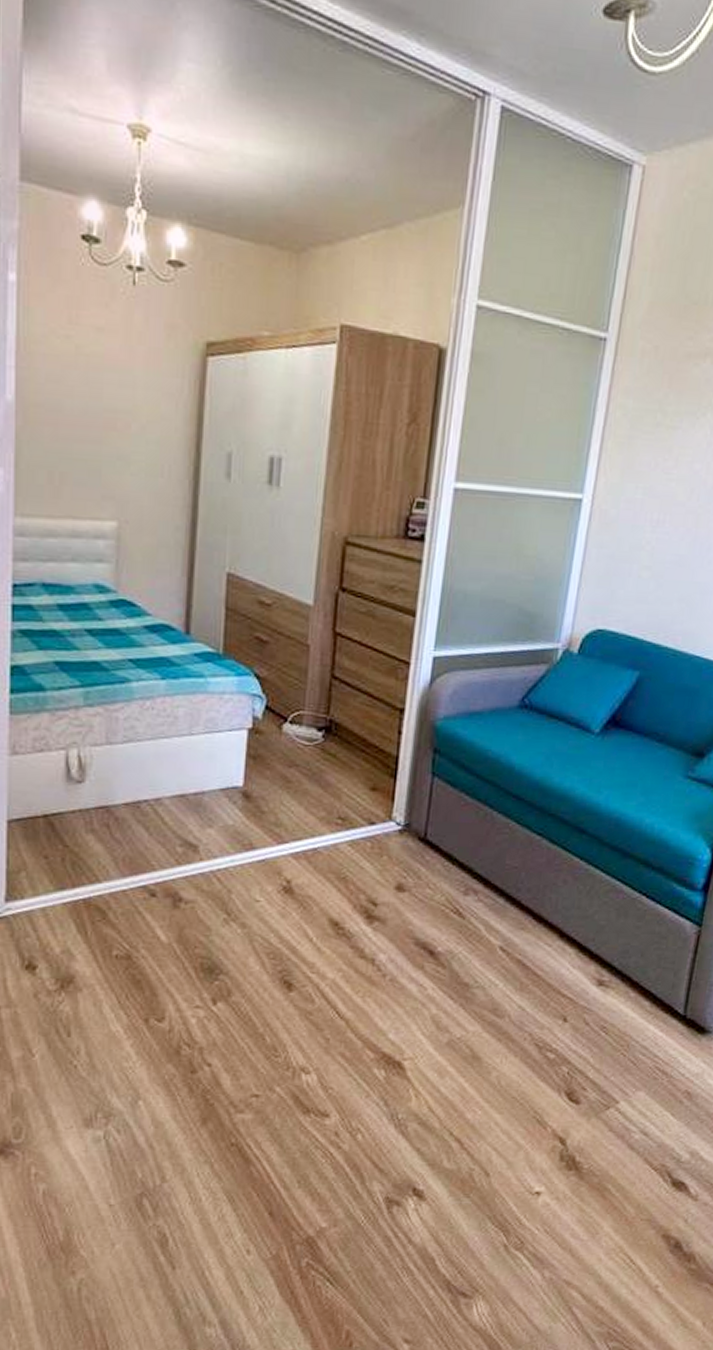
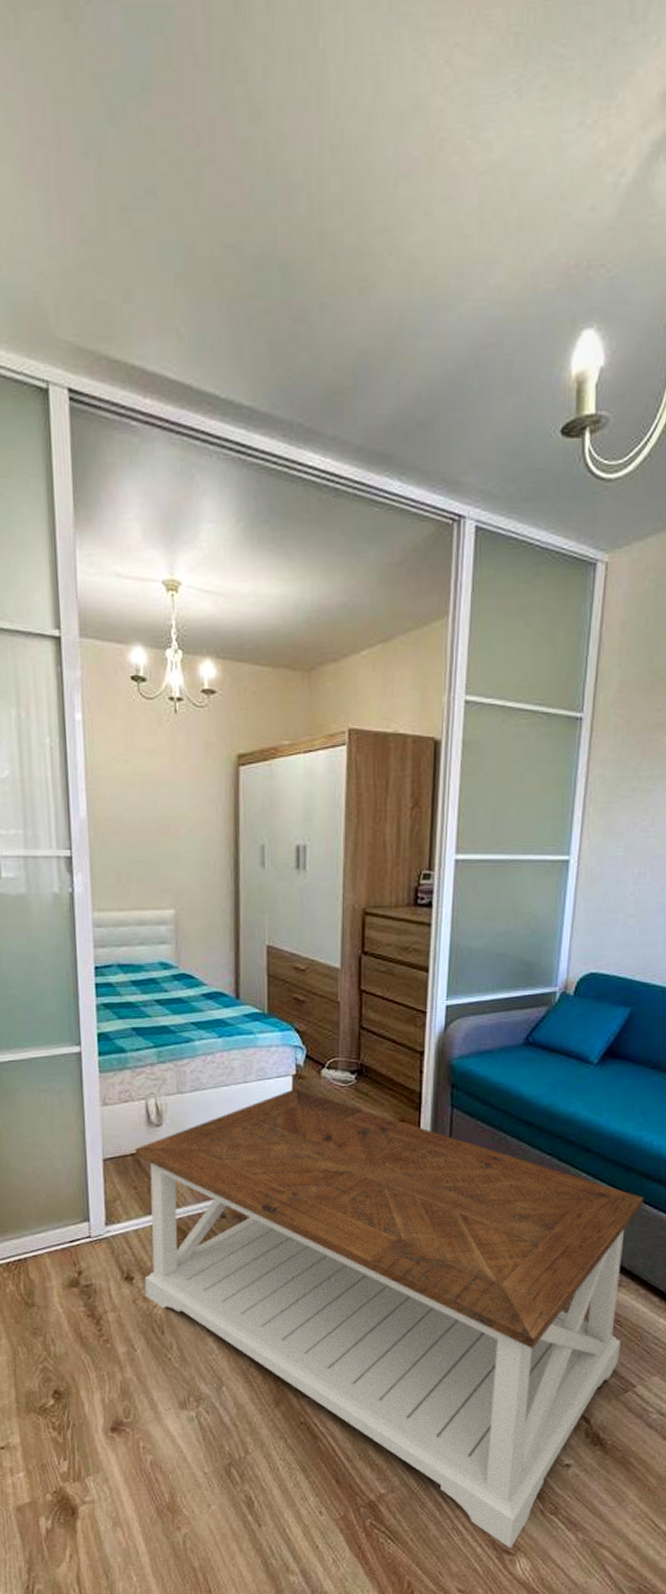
coffee table: none [49,745,641,1291] -> present [135,1089,644,1549]

